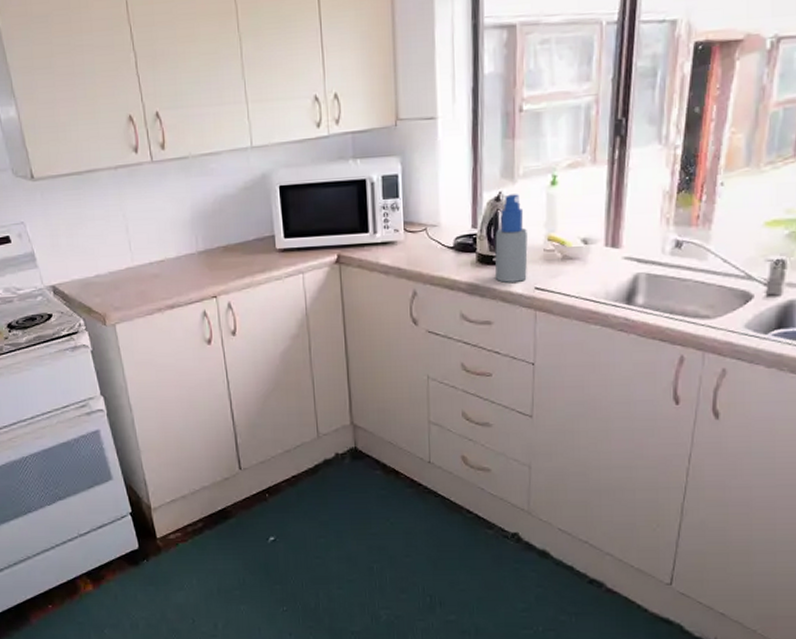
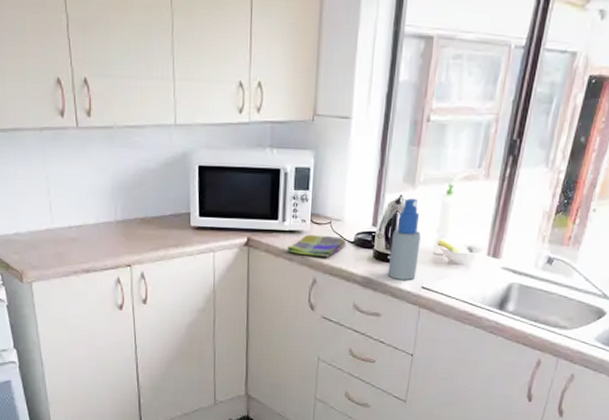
dish towel: none [381,243,446,267] -> present [287,234,347,257]

